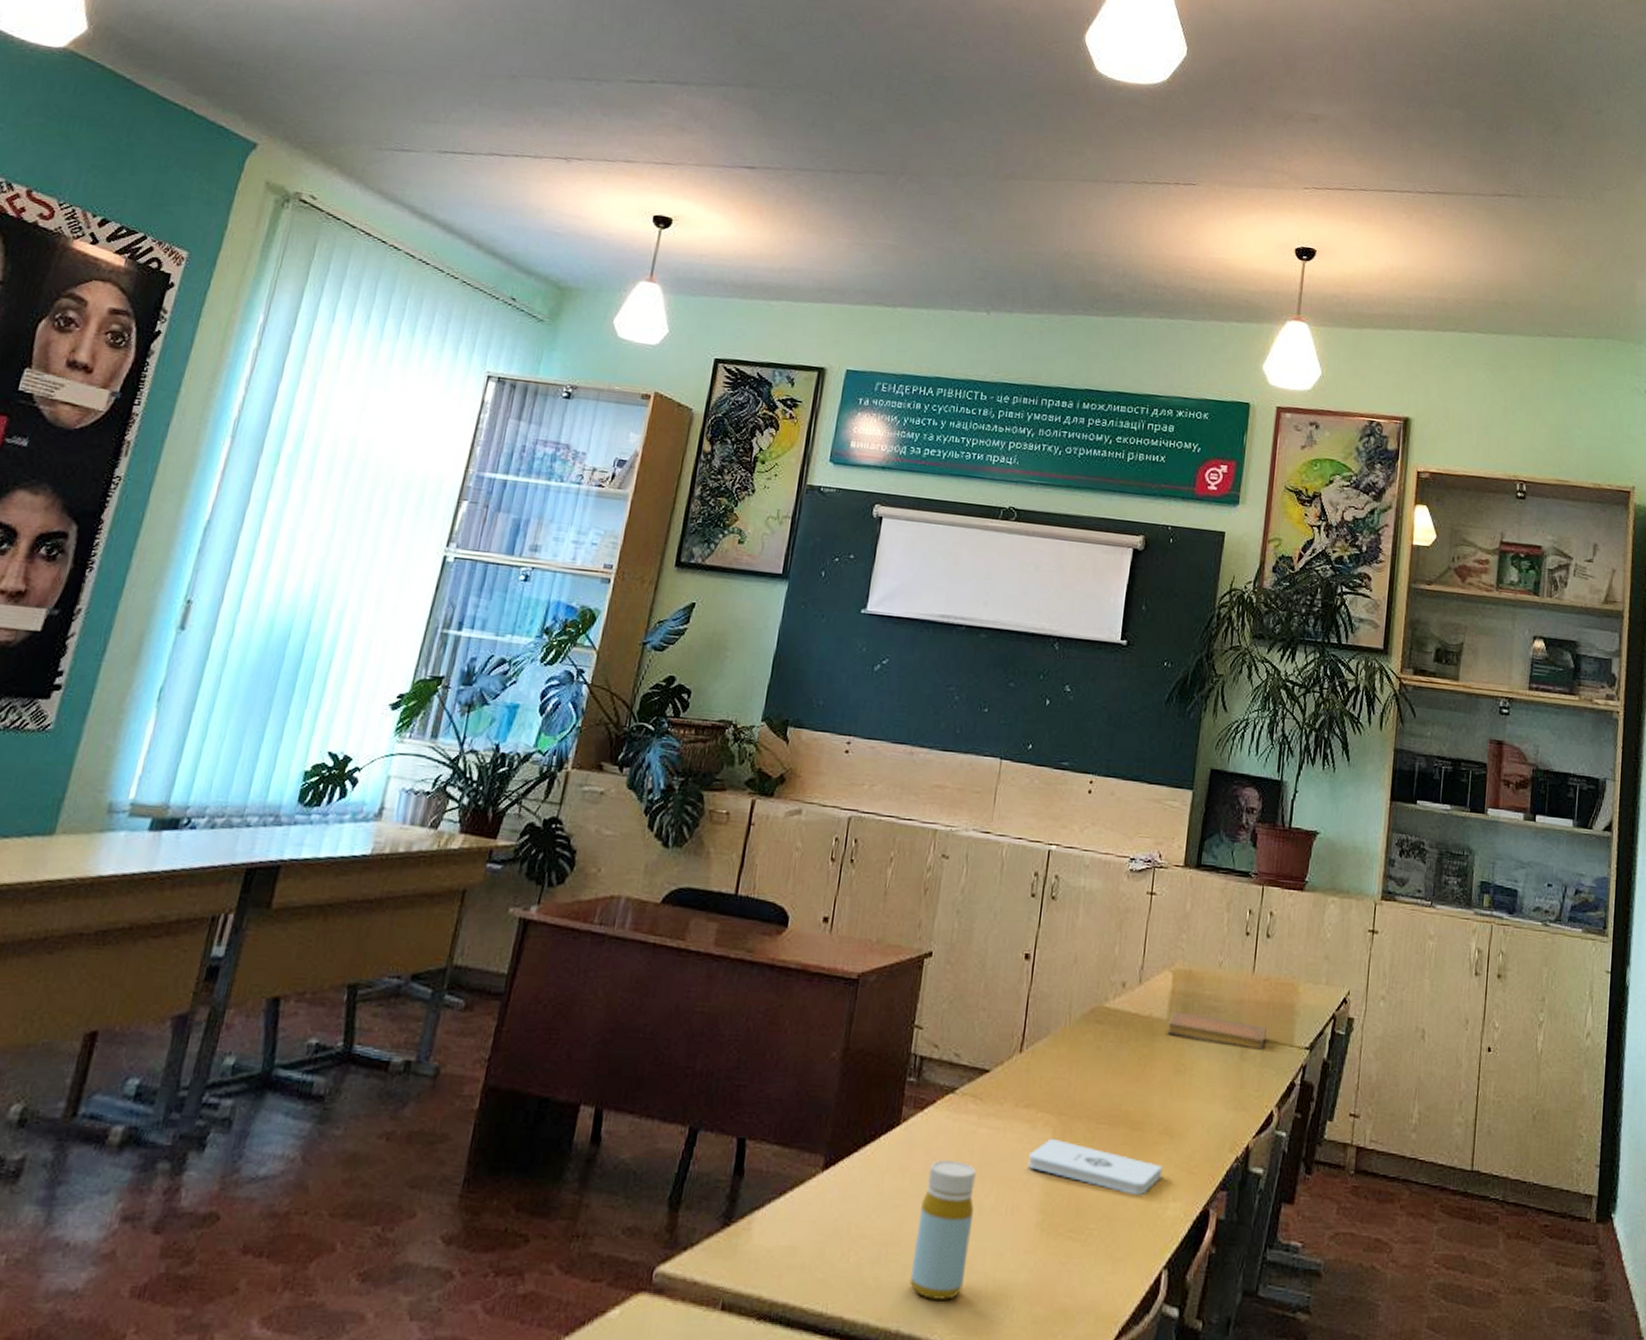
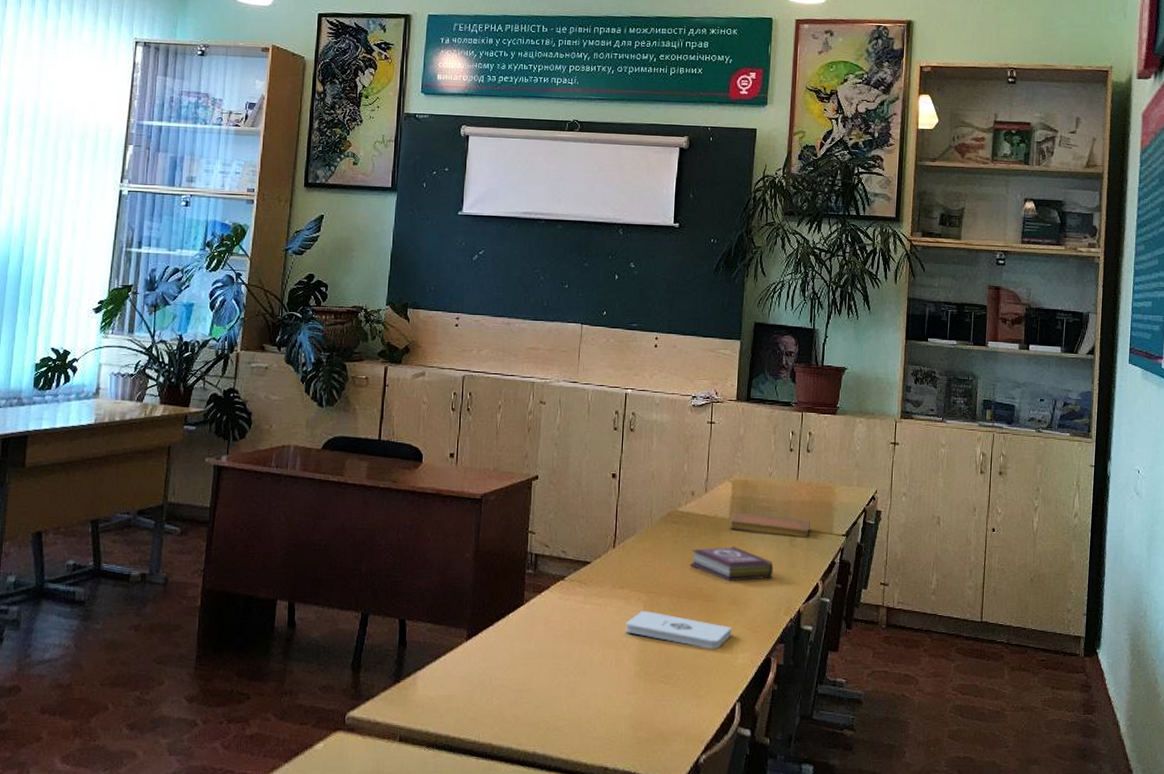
bottle: present [909,1159,977,1300] -> none [540,629,587,729]
book: none [1114,1056,1219,1105] -> present [690,546,774,582]

